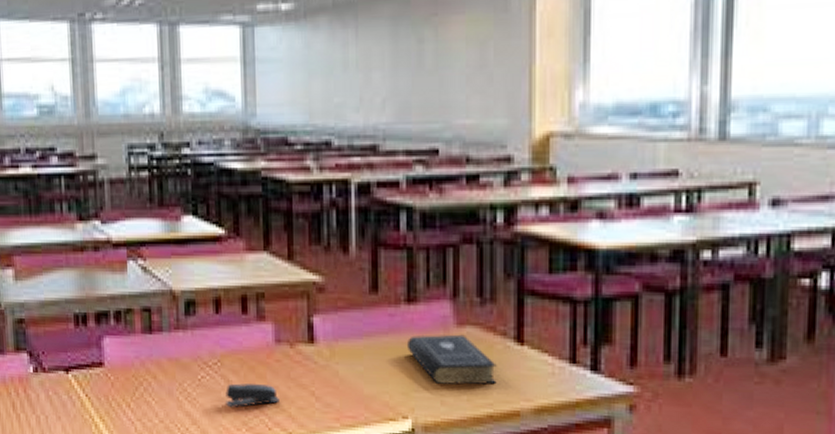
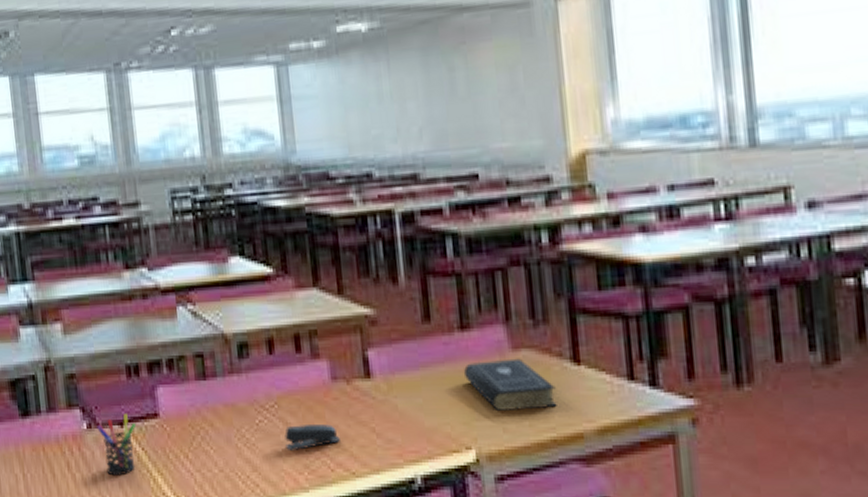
pen holder: none [43,361,82,419] -> present [97,414,137,476]

